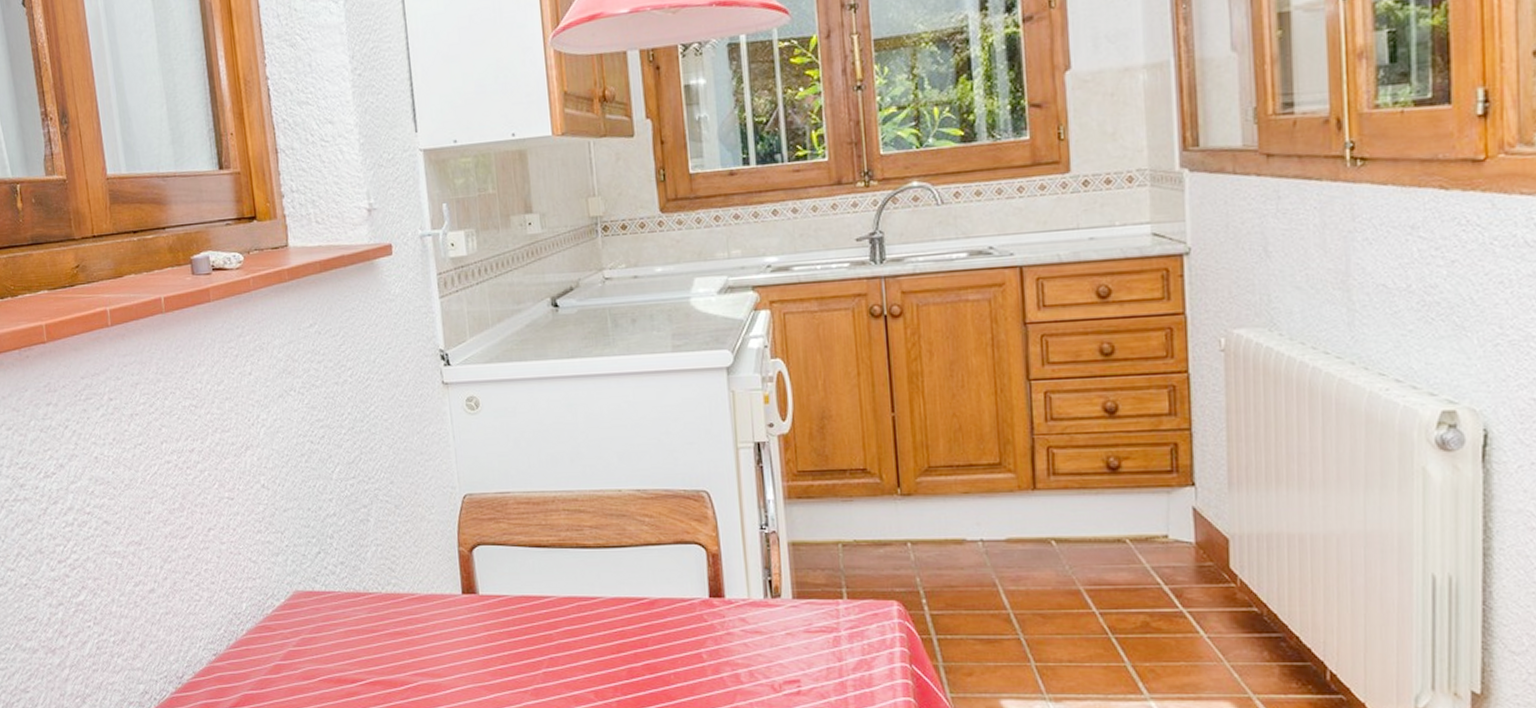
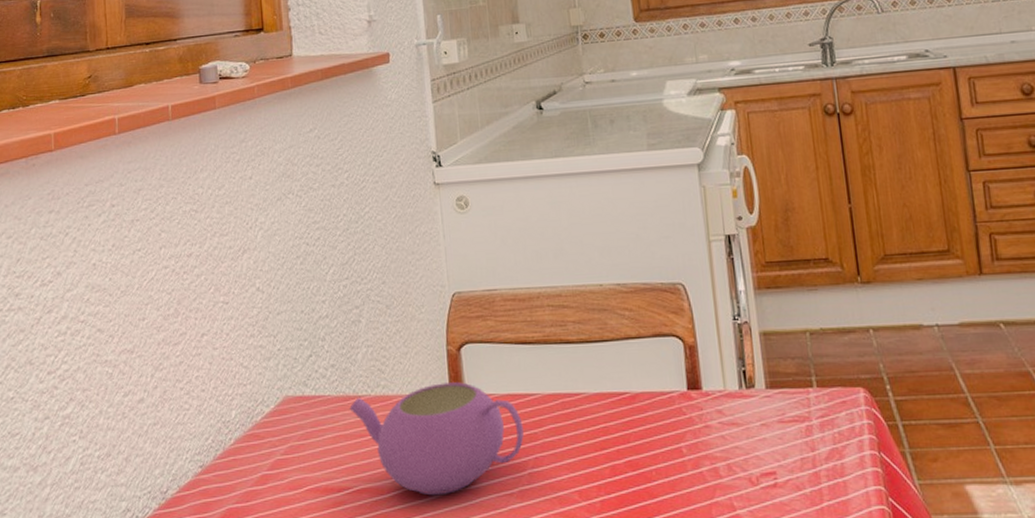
teapot: none [360,583,539,690] -> present [349,382,524,496]

